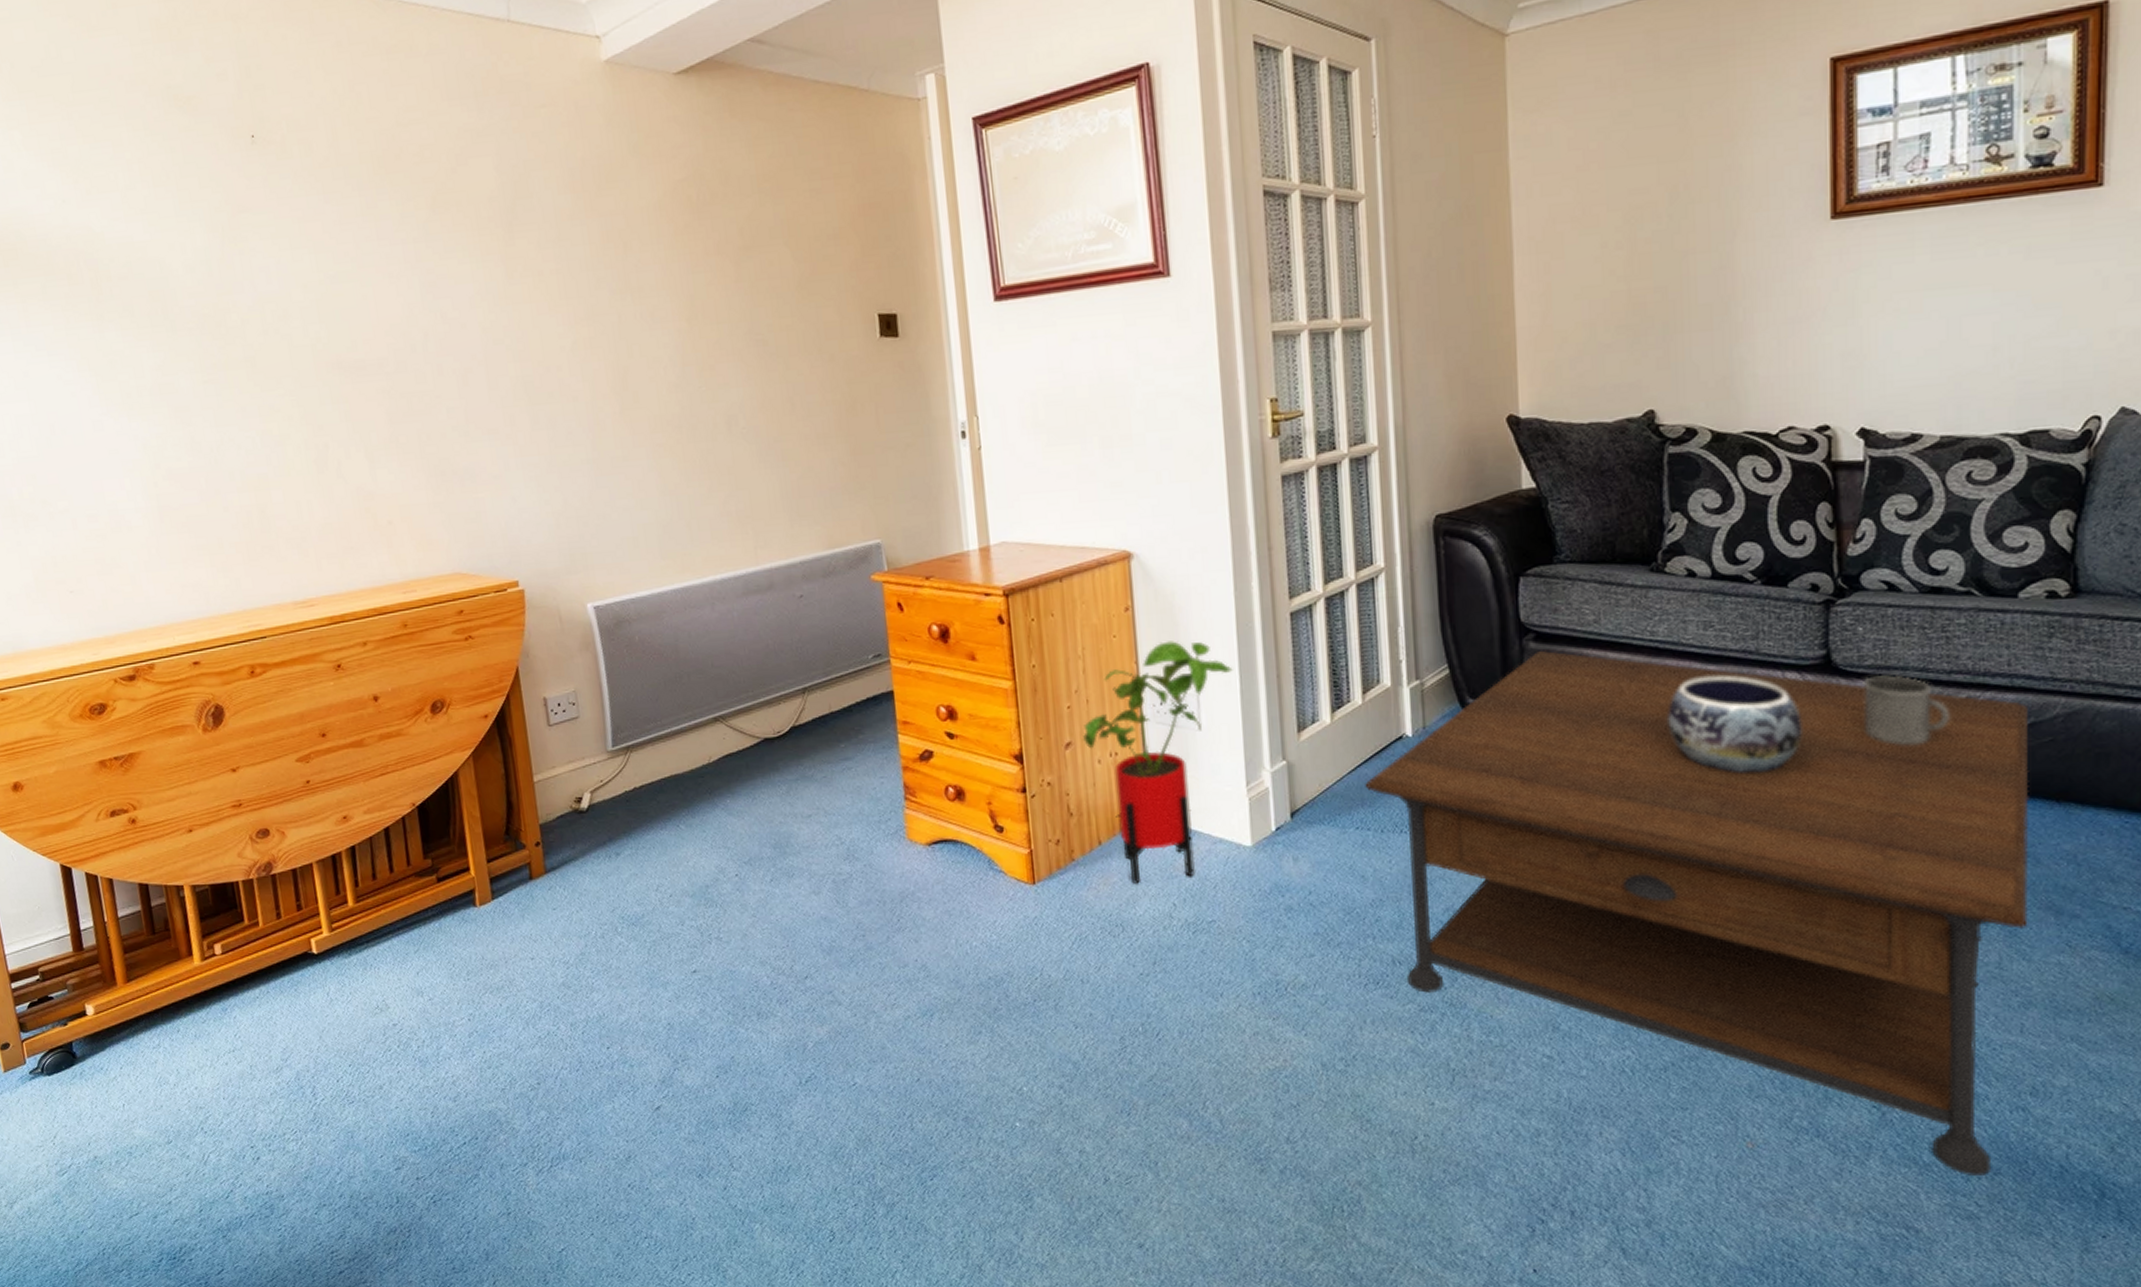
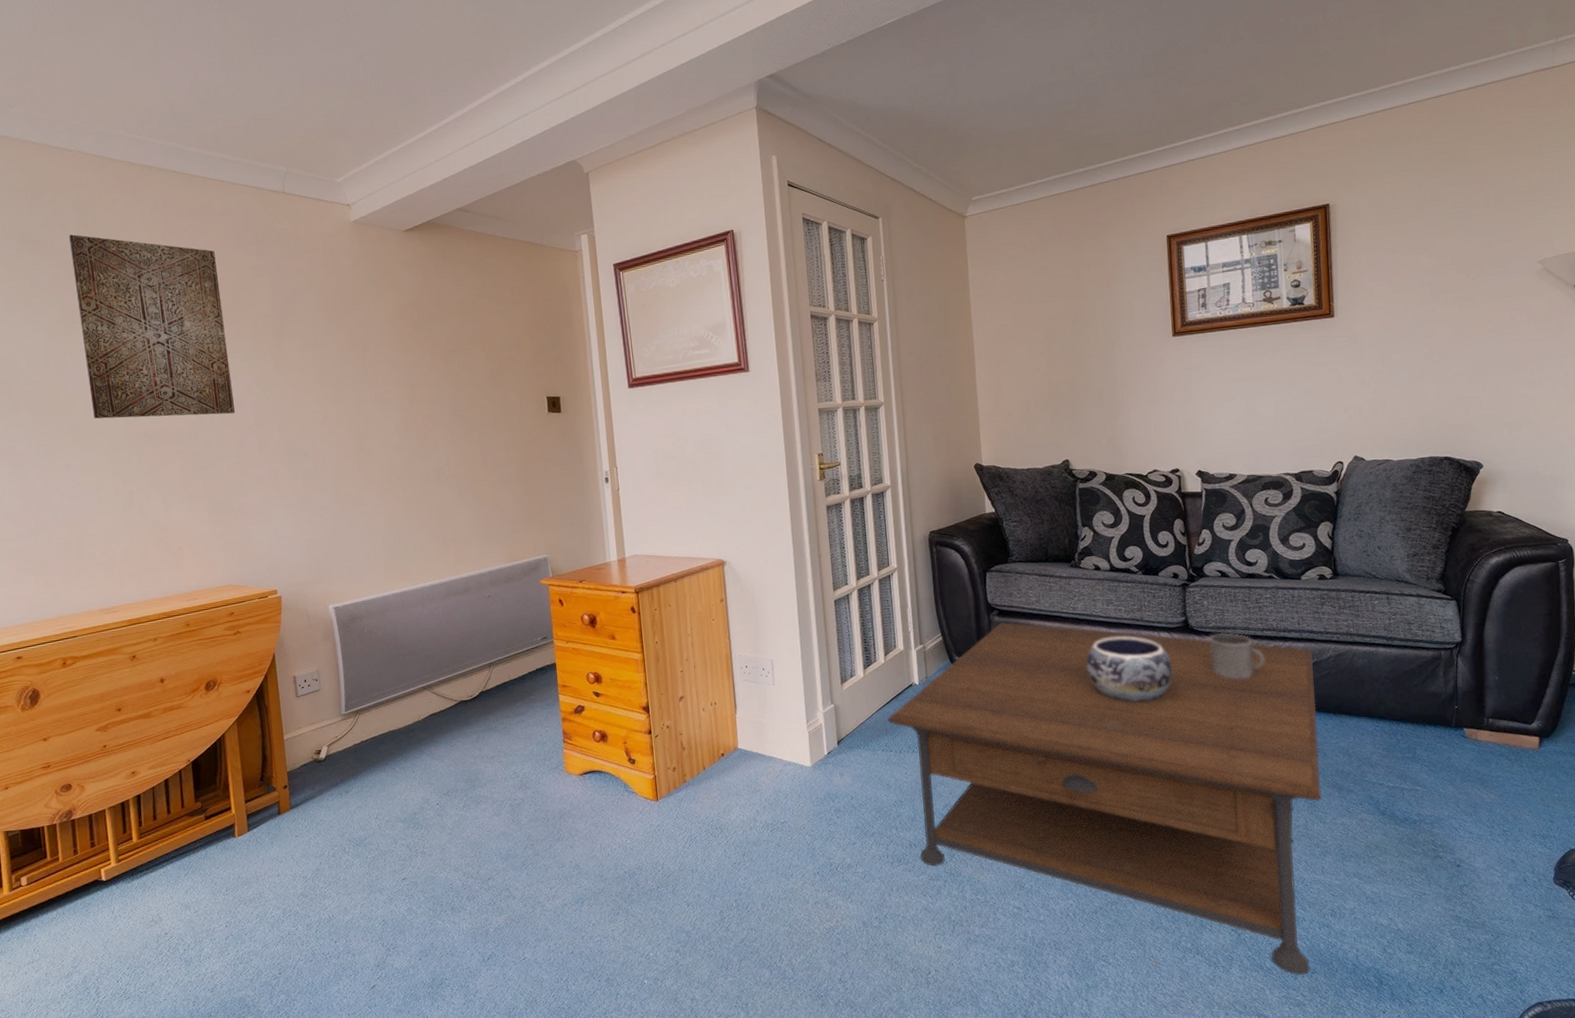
wall art: none [228,87,456,345] -> present [69,234,236,419]
house plant: present [1082,641,1233,884] -> none [691,622,796,797]

